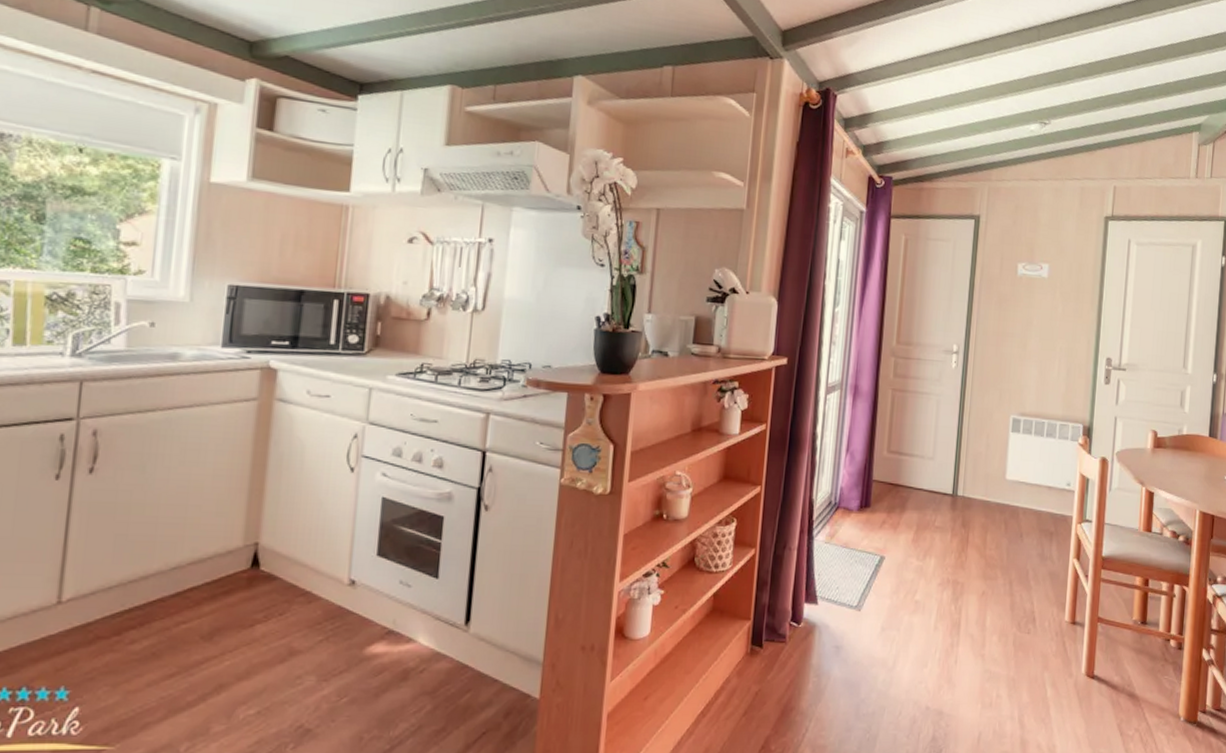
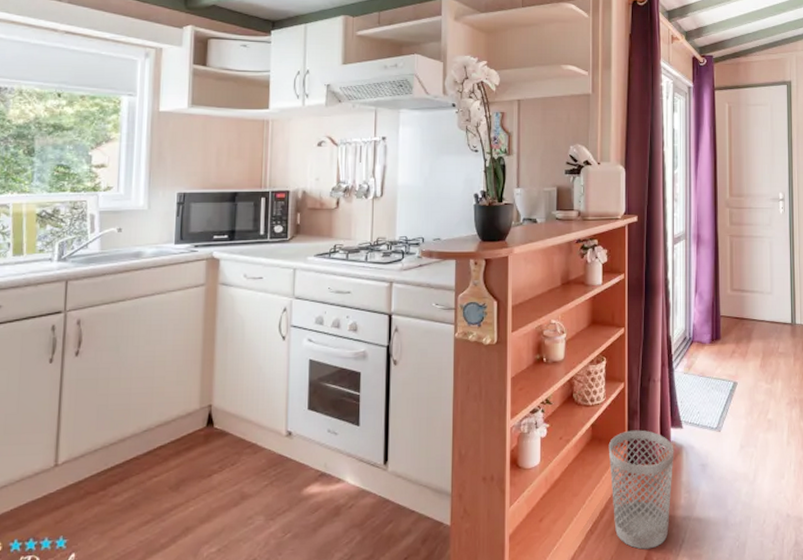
wastebasket: none [730,603,806,737] -> present [608,430,674,550]

